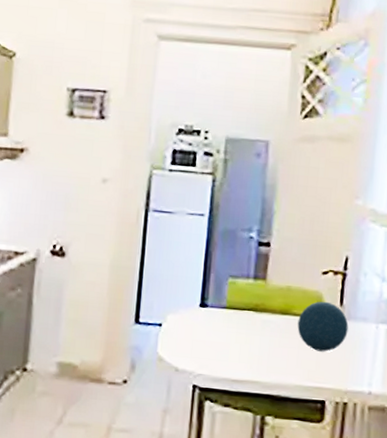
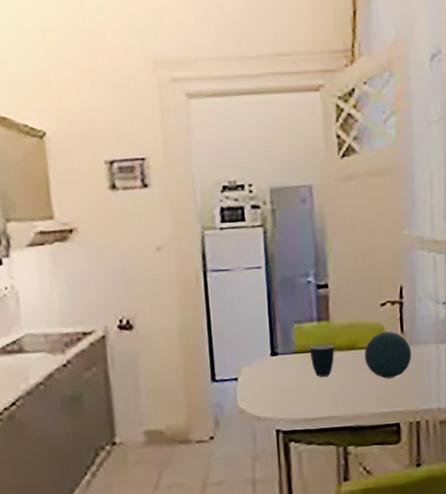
mug: none [240,302,268,338] -> present [309,343,335,377]

